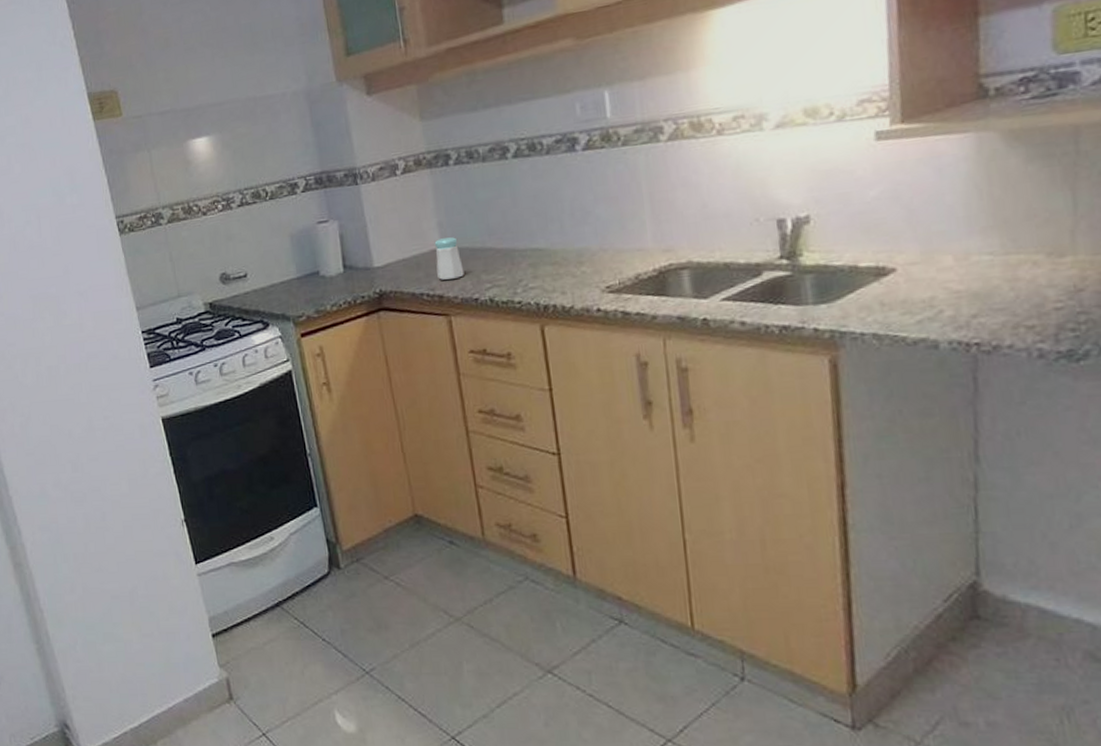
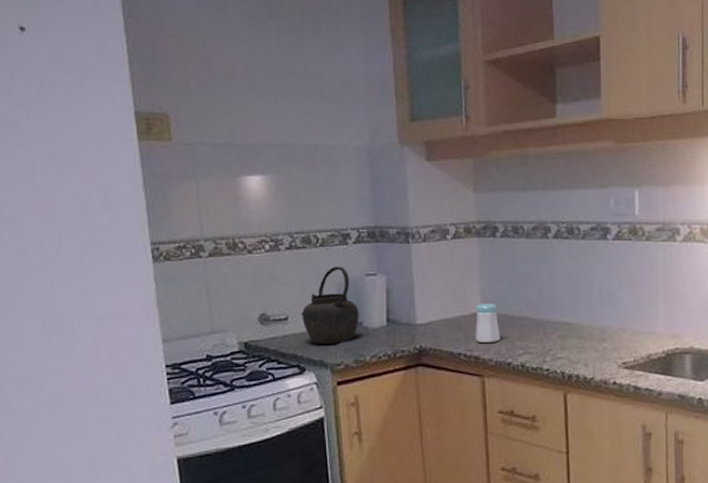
kettle: none [259,217,316,298] -> present [301,266,359,344]

